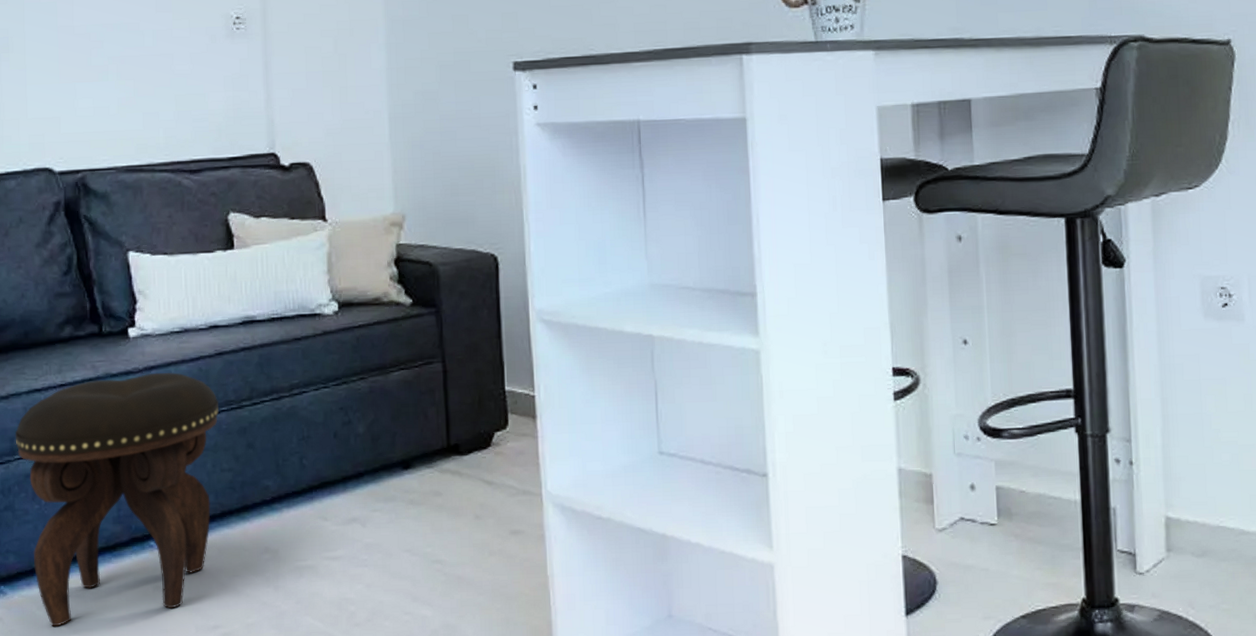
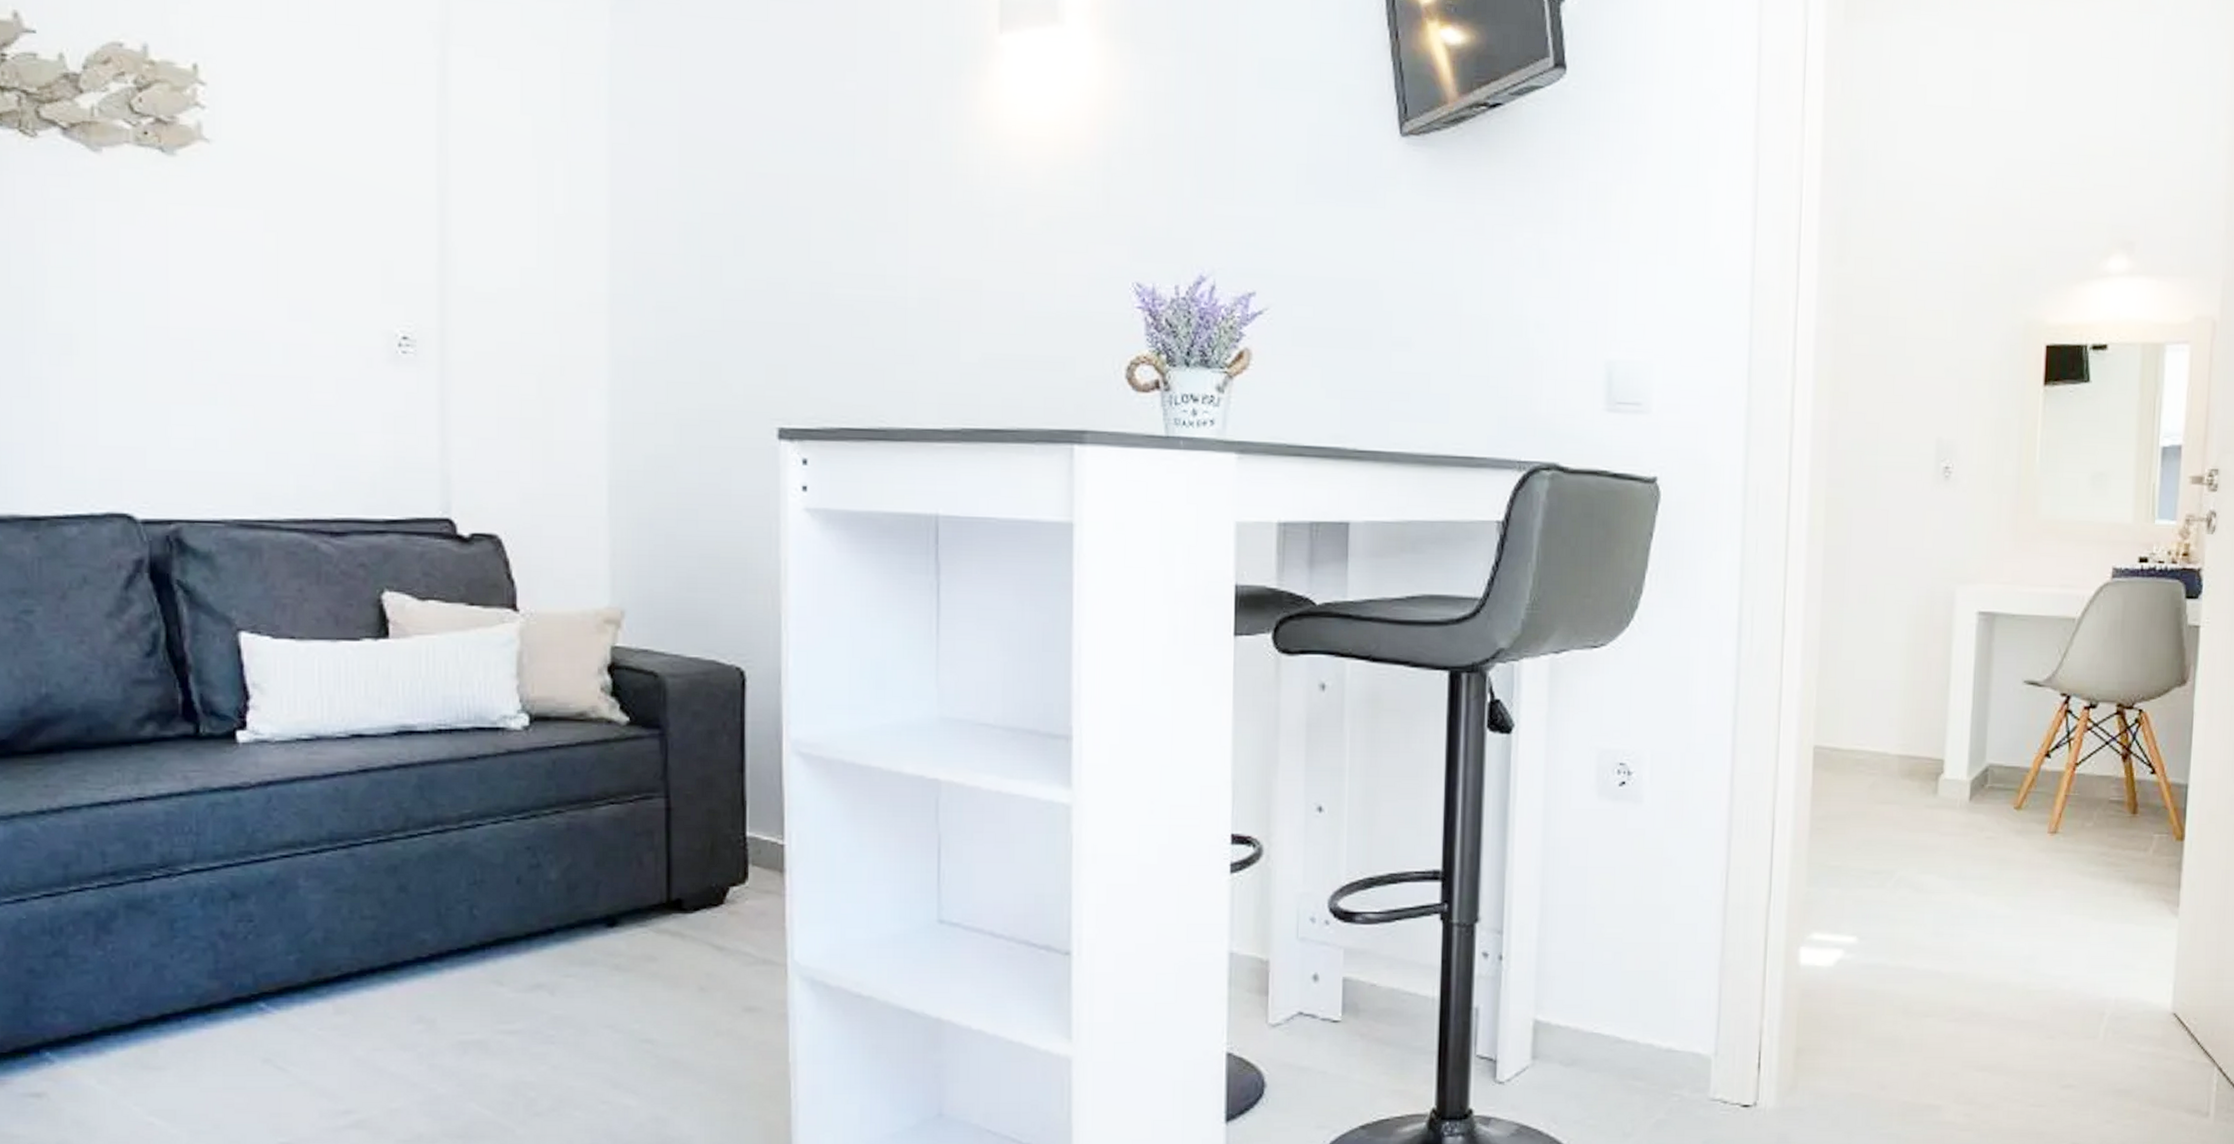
footstool: present [15,372,219,627] -> none [70,790,362,1106]

